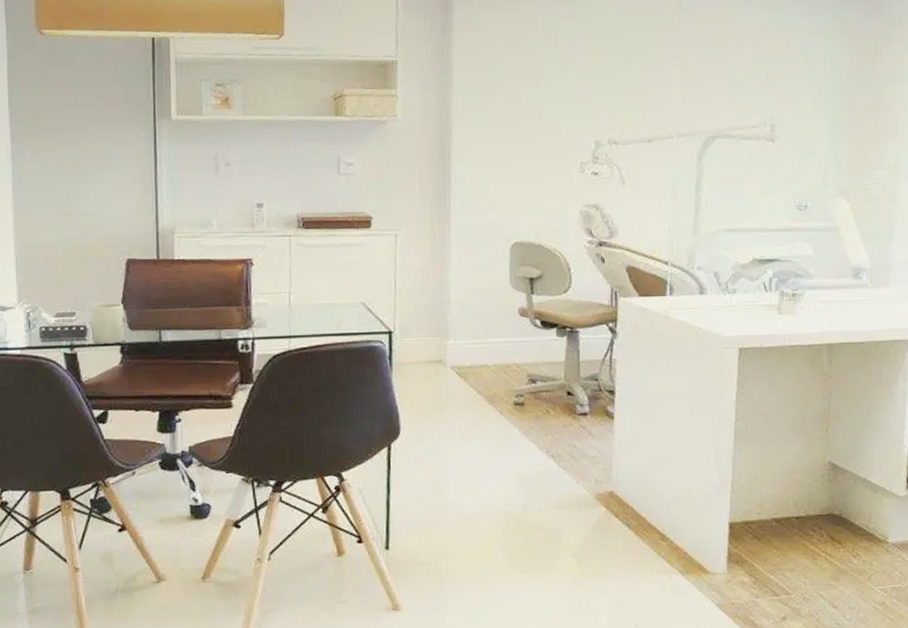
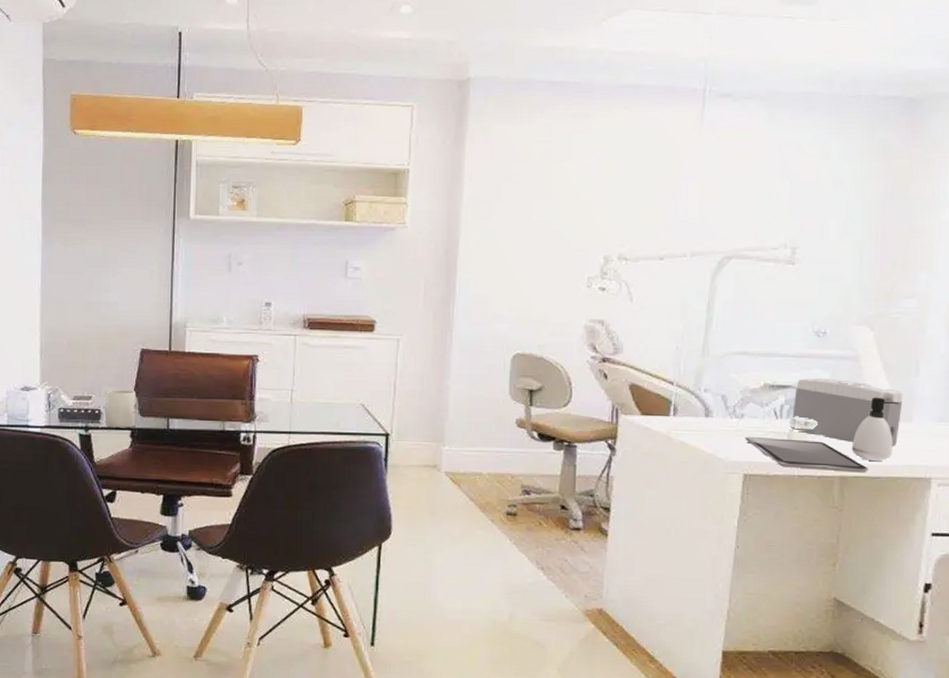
tablet: none [738,310,853,340] -> present [745,436,868,473]
battery: none [780,250,880,311] -> present [790,377,903,446]
soap dispenser: none [836,265,878,328] -> present [851,397,900,462]

